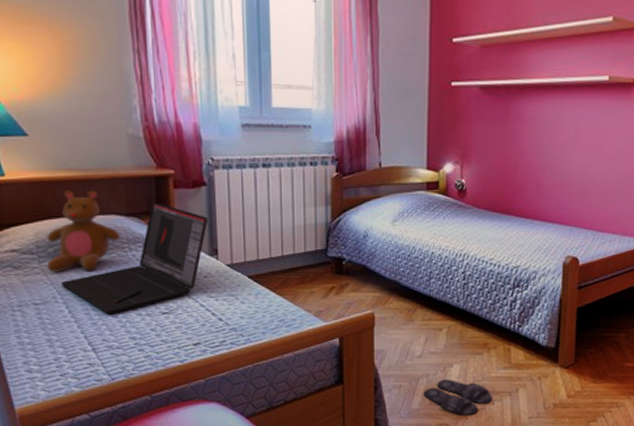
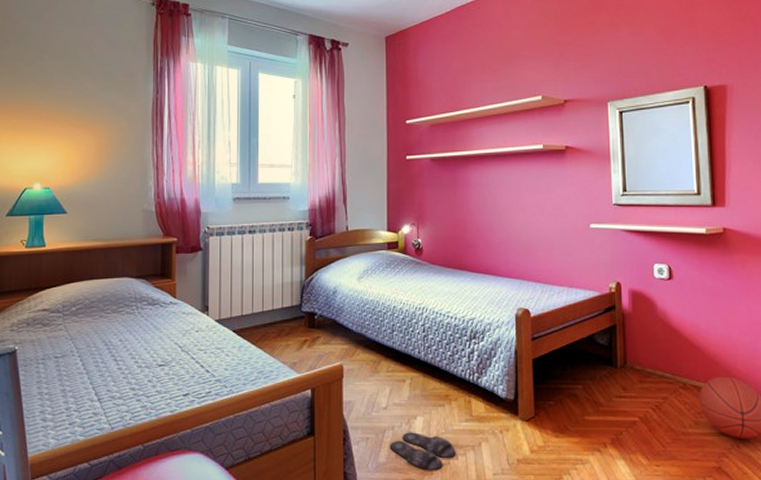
teddy bear: present [46,189,120,273] -> none [68,256,130,329]
laptop: present [60,202,209,315] -> none [78,265,203,367]

